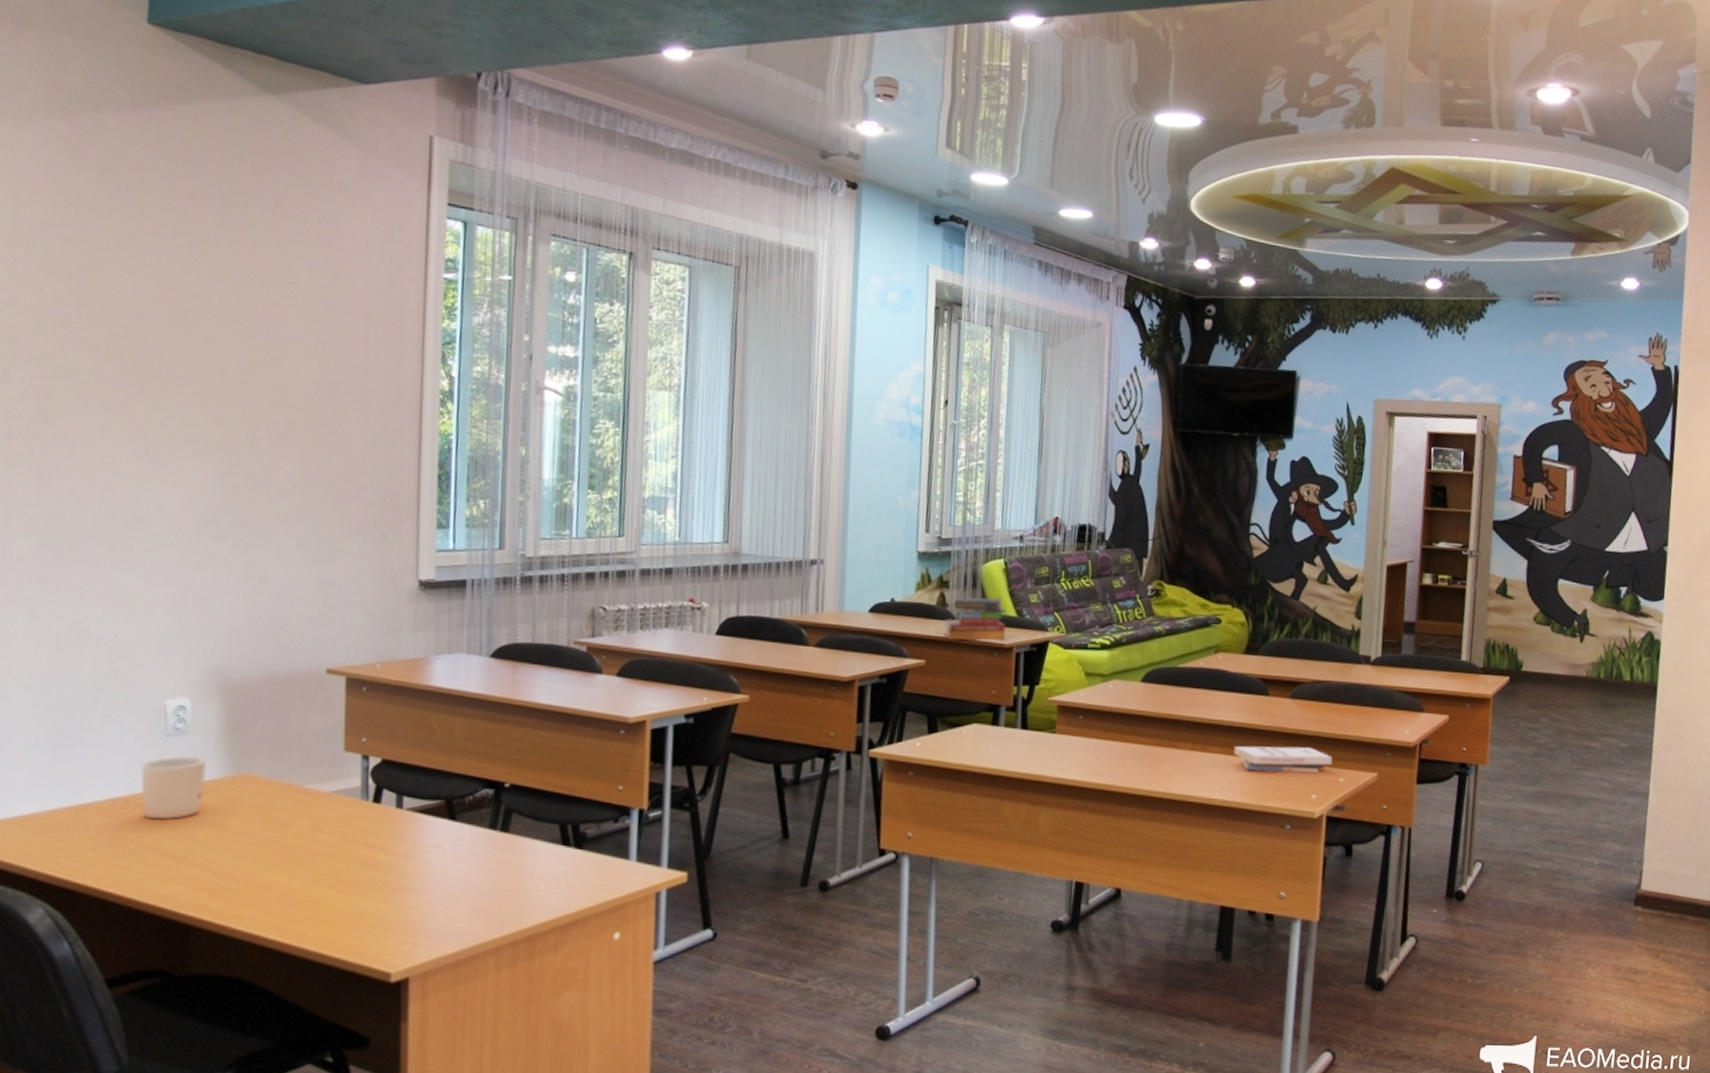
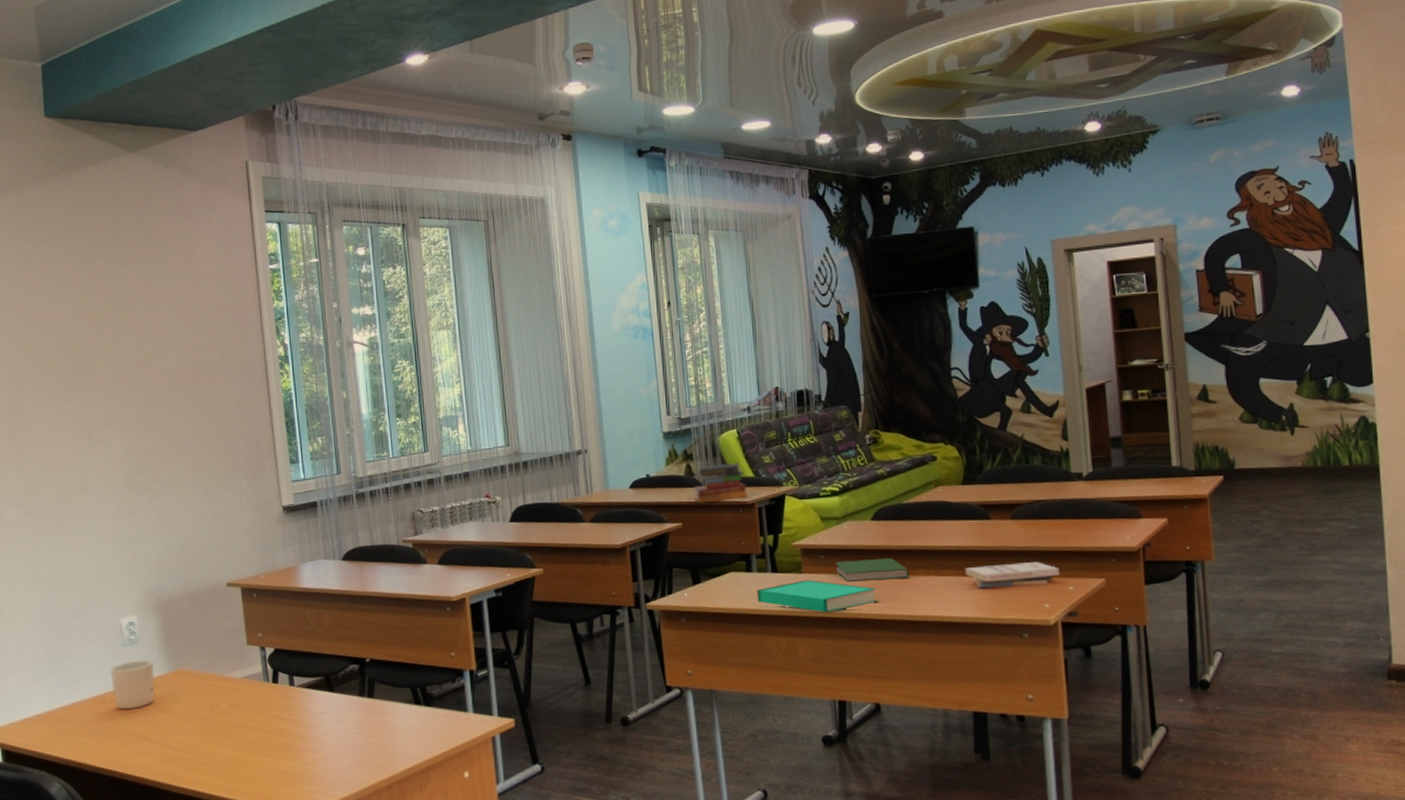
binder: none [1000,741,1138,781] -> present [757,580,879,613]
hardcover book: none [1093,724,1174,752] -> present [835,558,910,582]

